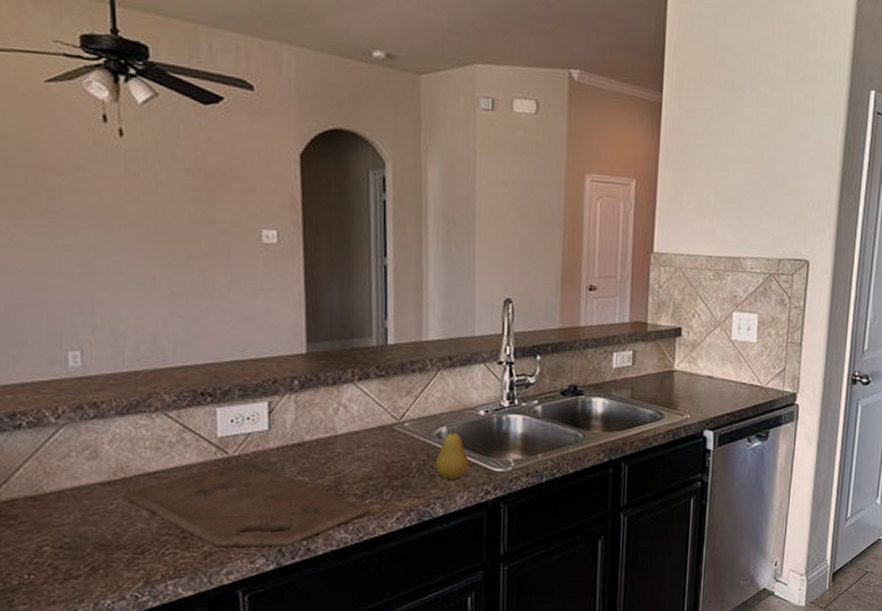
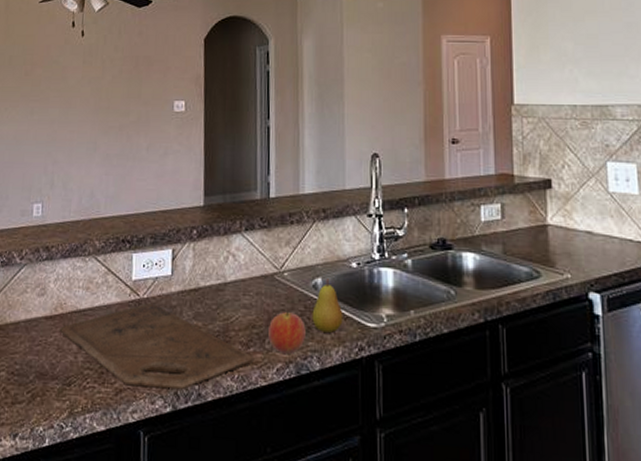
fruit: none [387,459,428,504] -> present [268,309,306,355]

